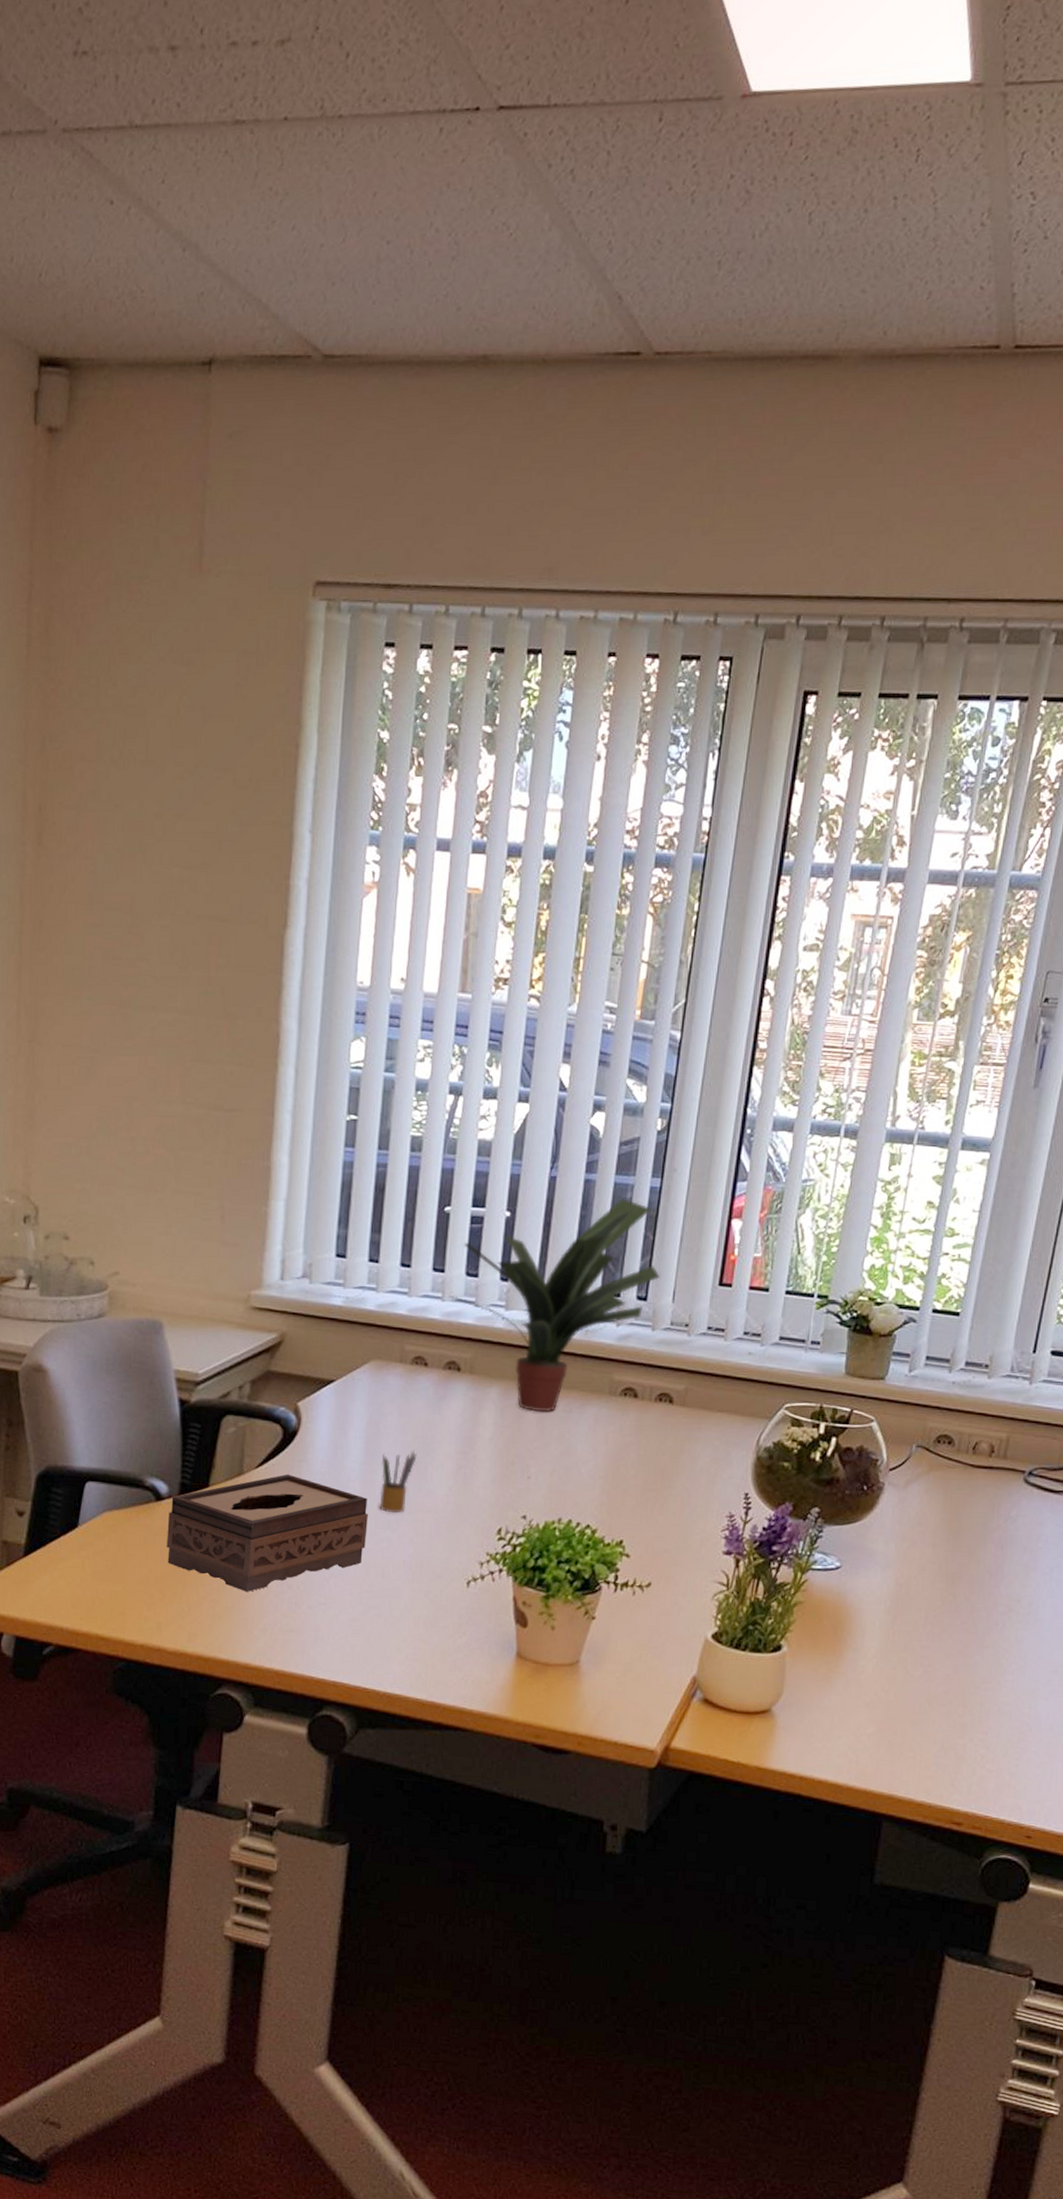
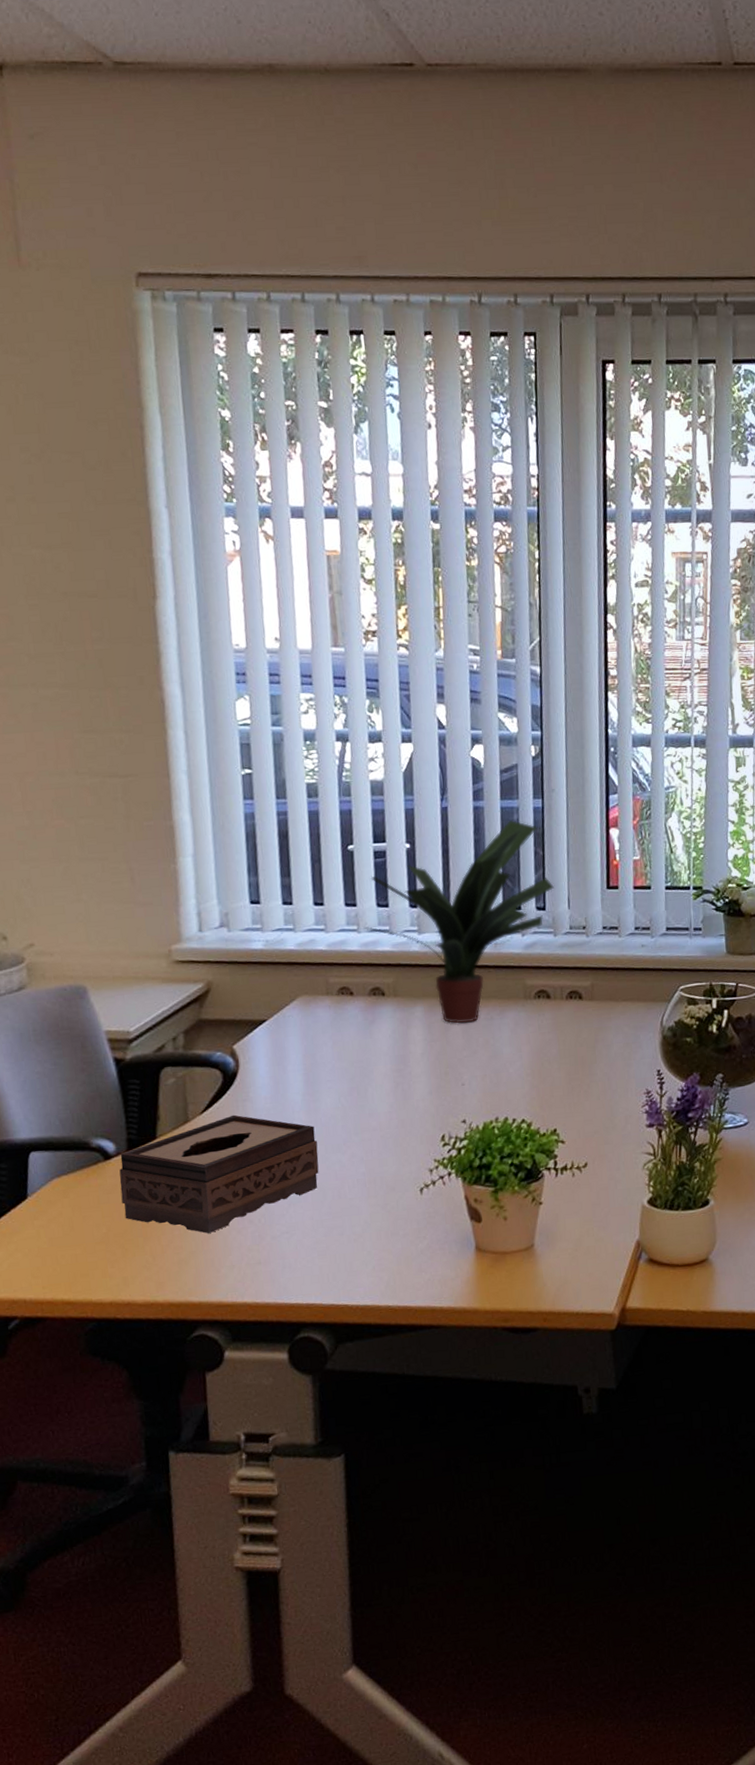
pencil box: present [379,1450,417,1514] -> none [322,1074,356,1137]

